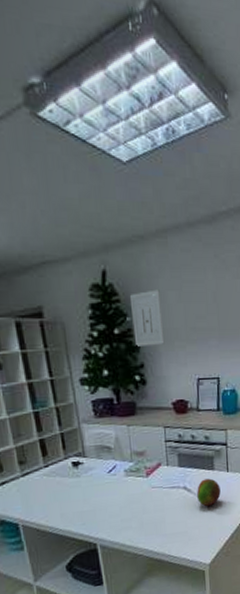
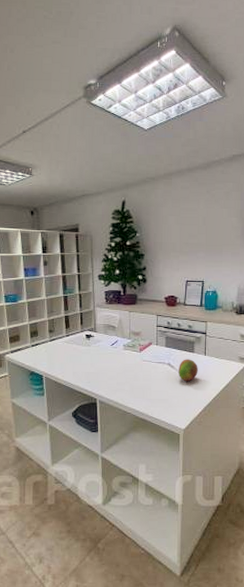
wall art: present [129,289,165,347] -> none [140,215,163,255]

